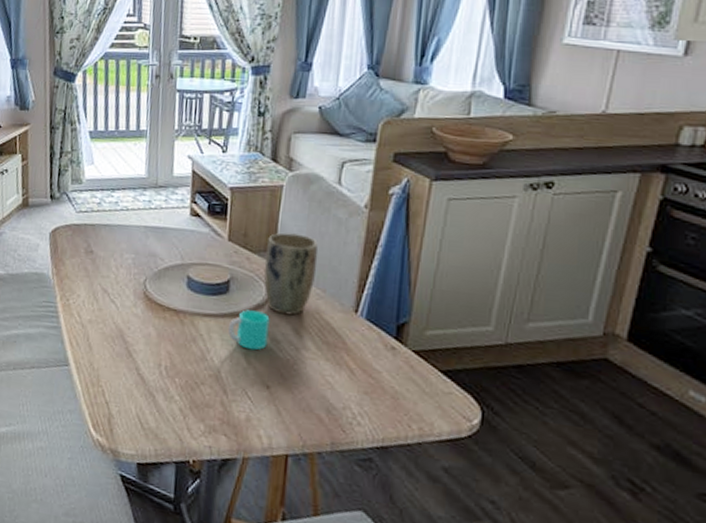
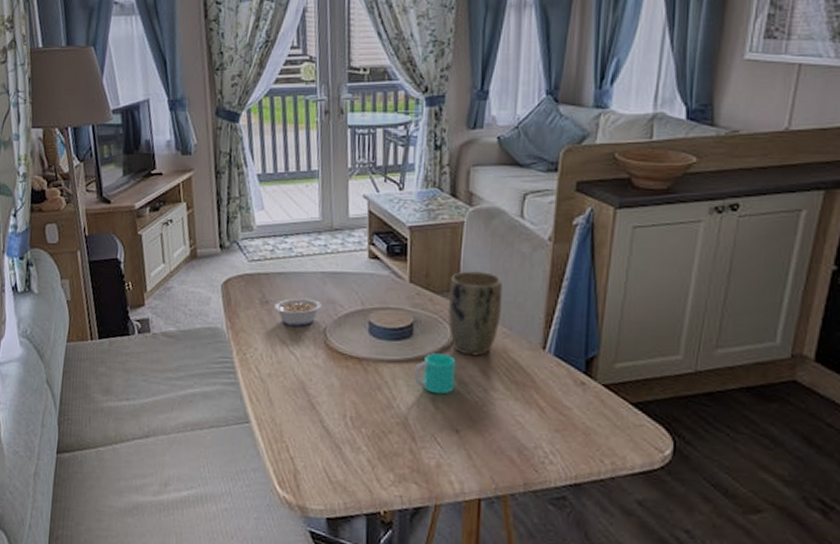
legume: none [92,247,144,277] -> present [268,297,322,326]

